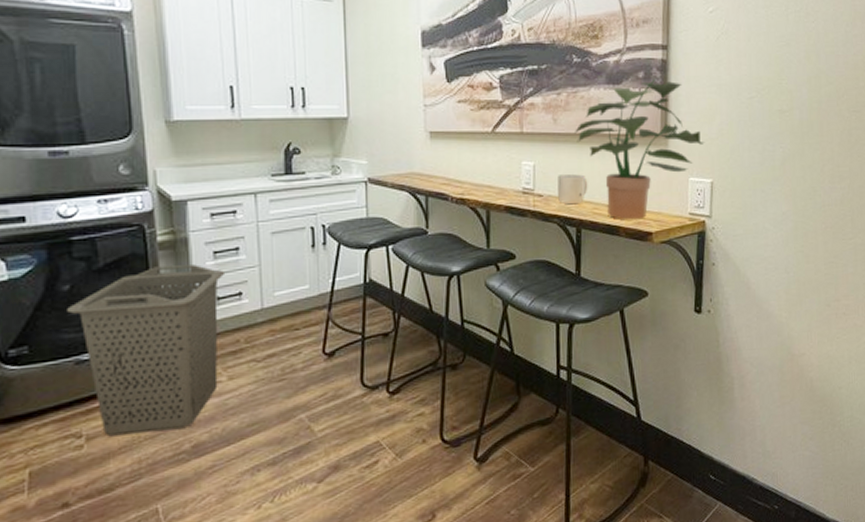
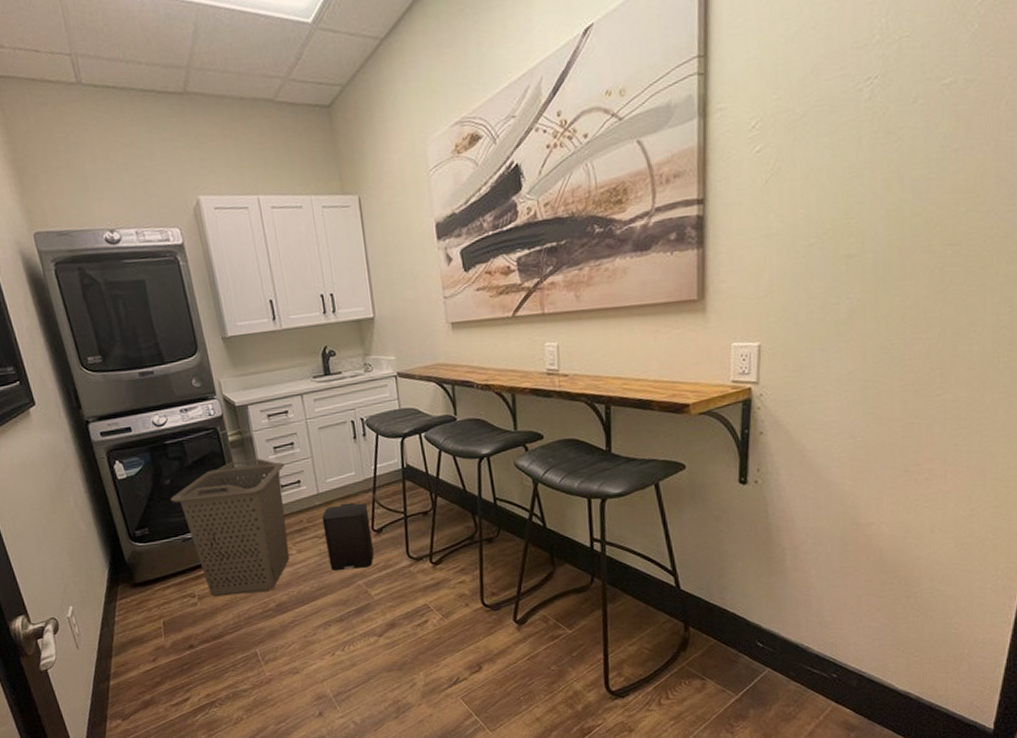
pedal bin: none [263,320,322,402] -> present [321,502,374,571]
mug: present [557,173,588,205] -> none [583,350,617,383]
potted plant: present [575,78,704,220] -> none [600,238,750,394]

